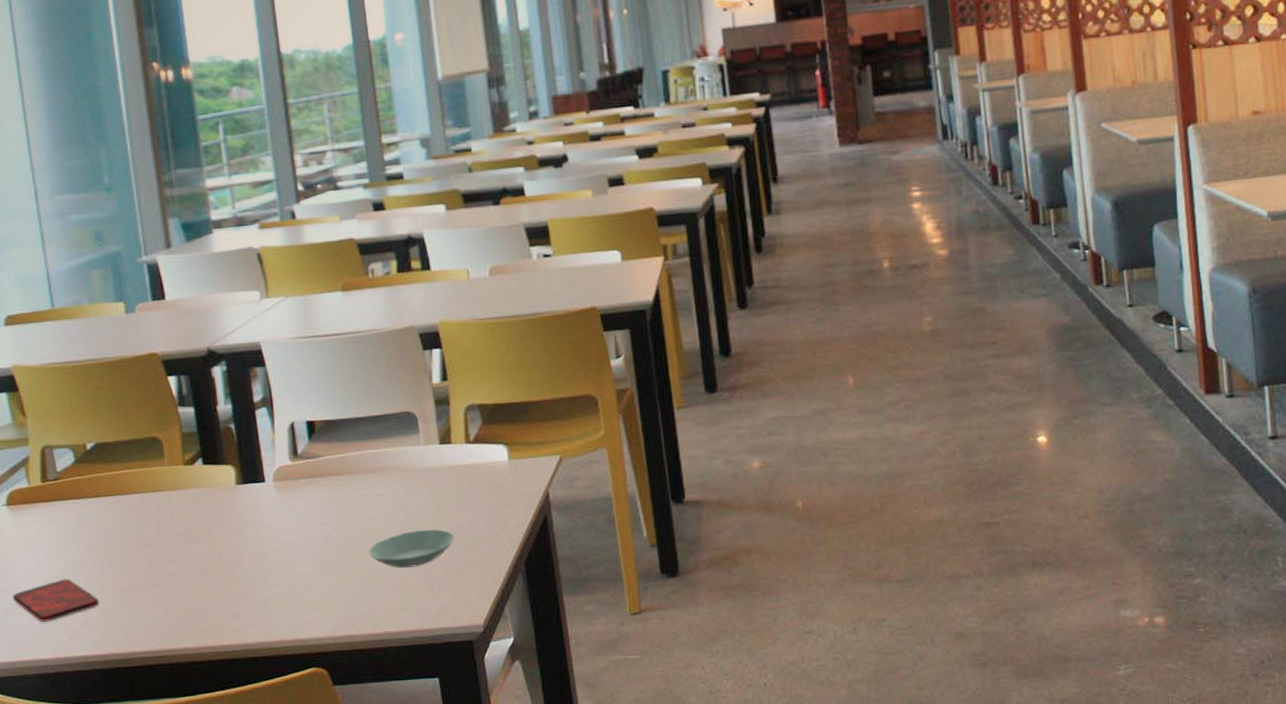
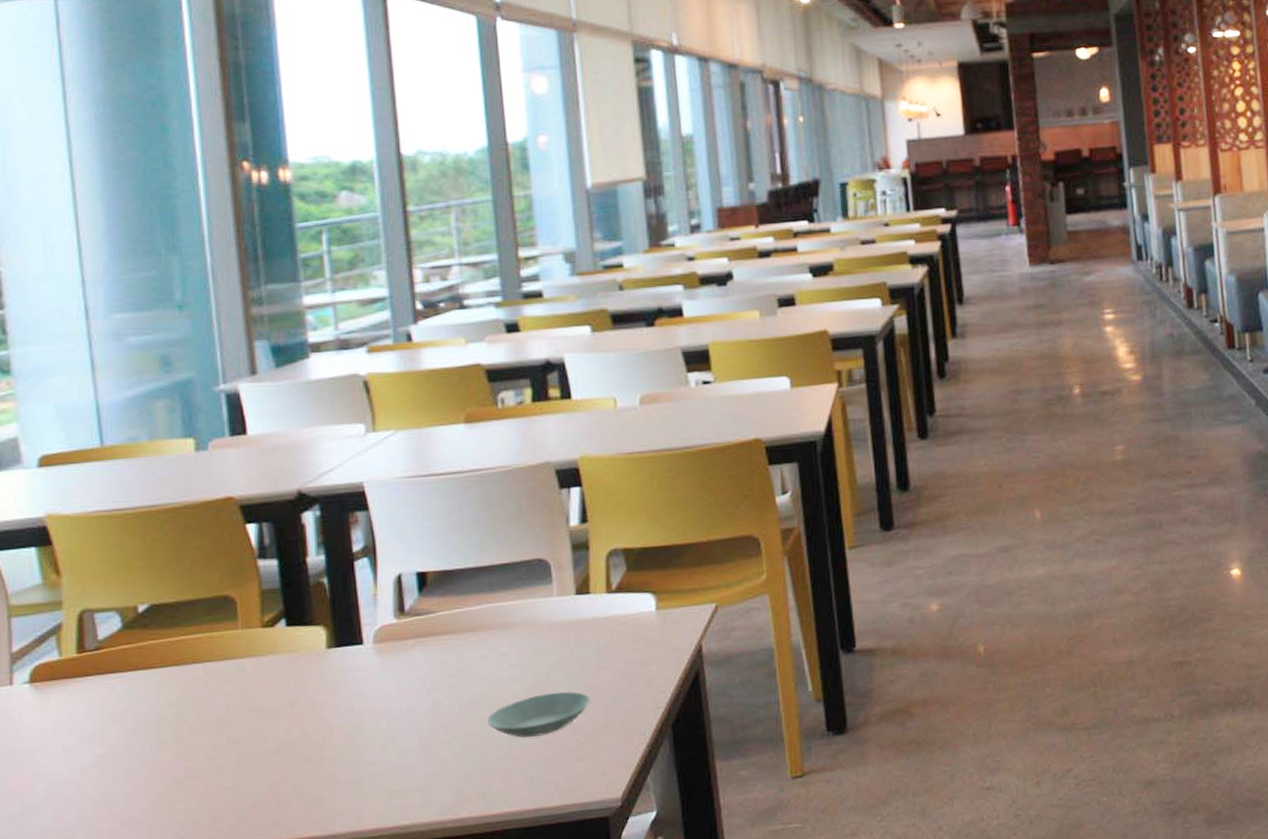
smartphone: present [12,579,99,622] -> none [31,768,146,822]

